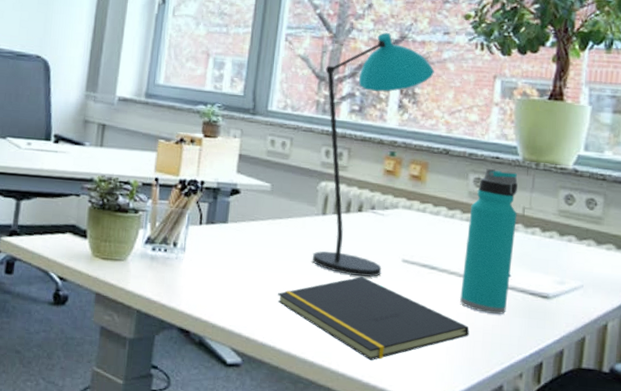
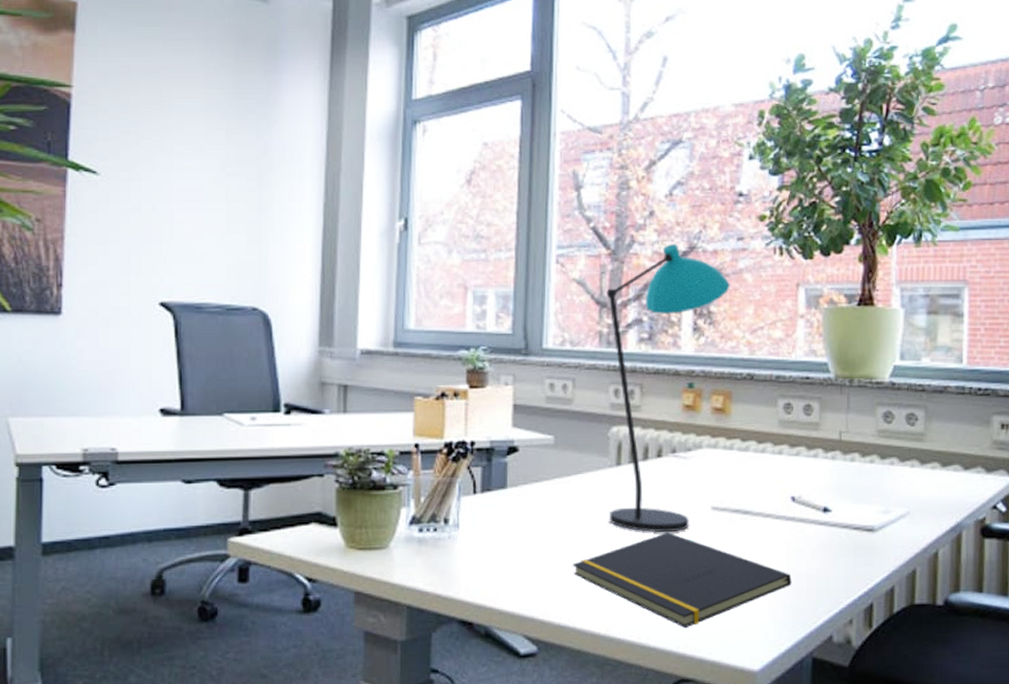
water bottle: present [460,169,518,314] -> none [779,392,834,556]

